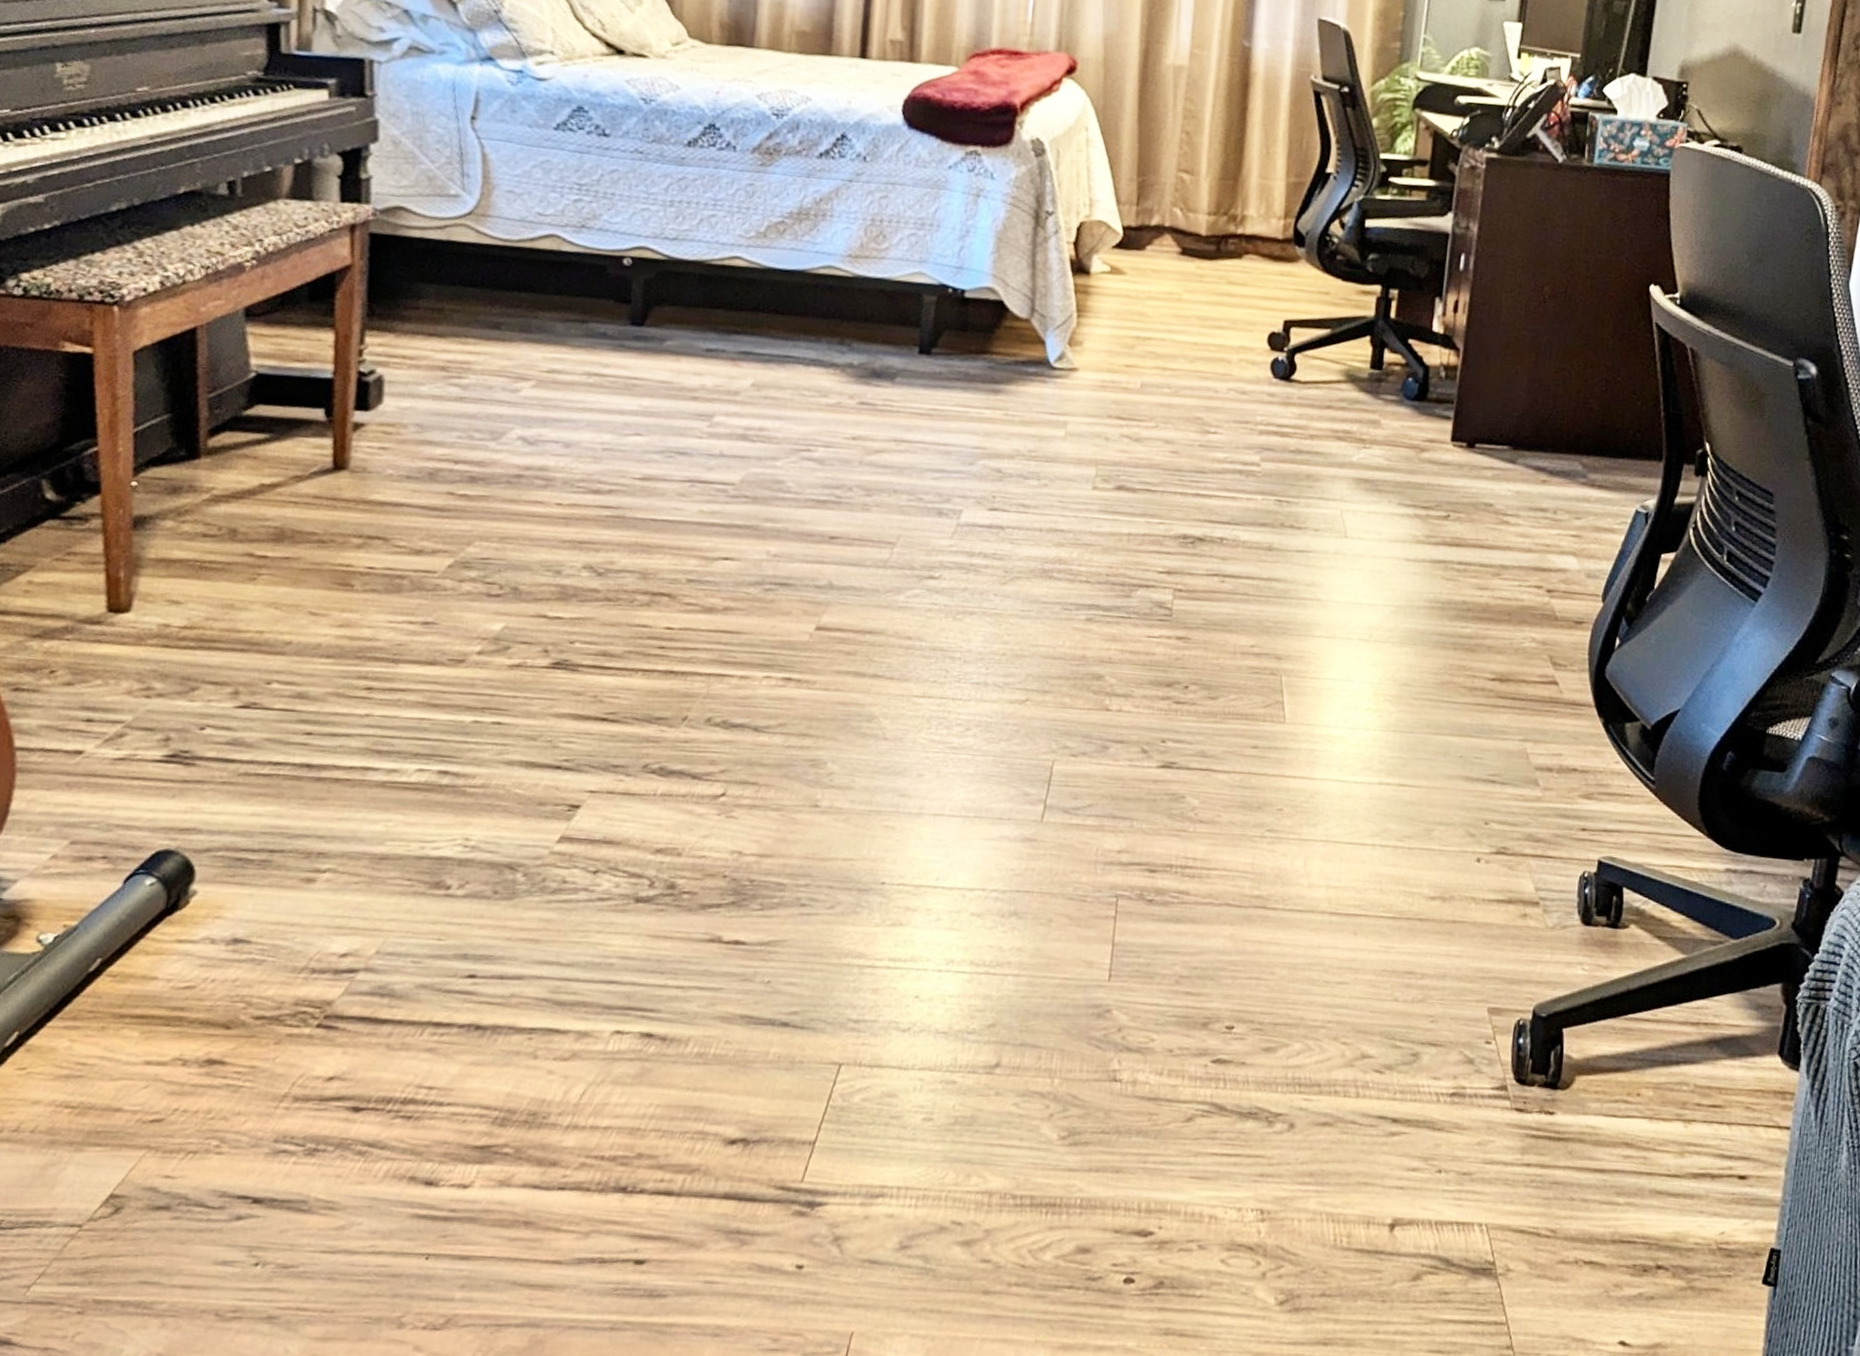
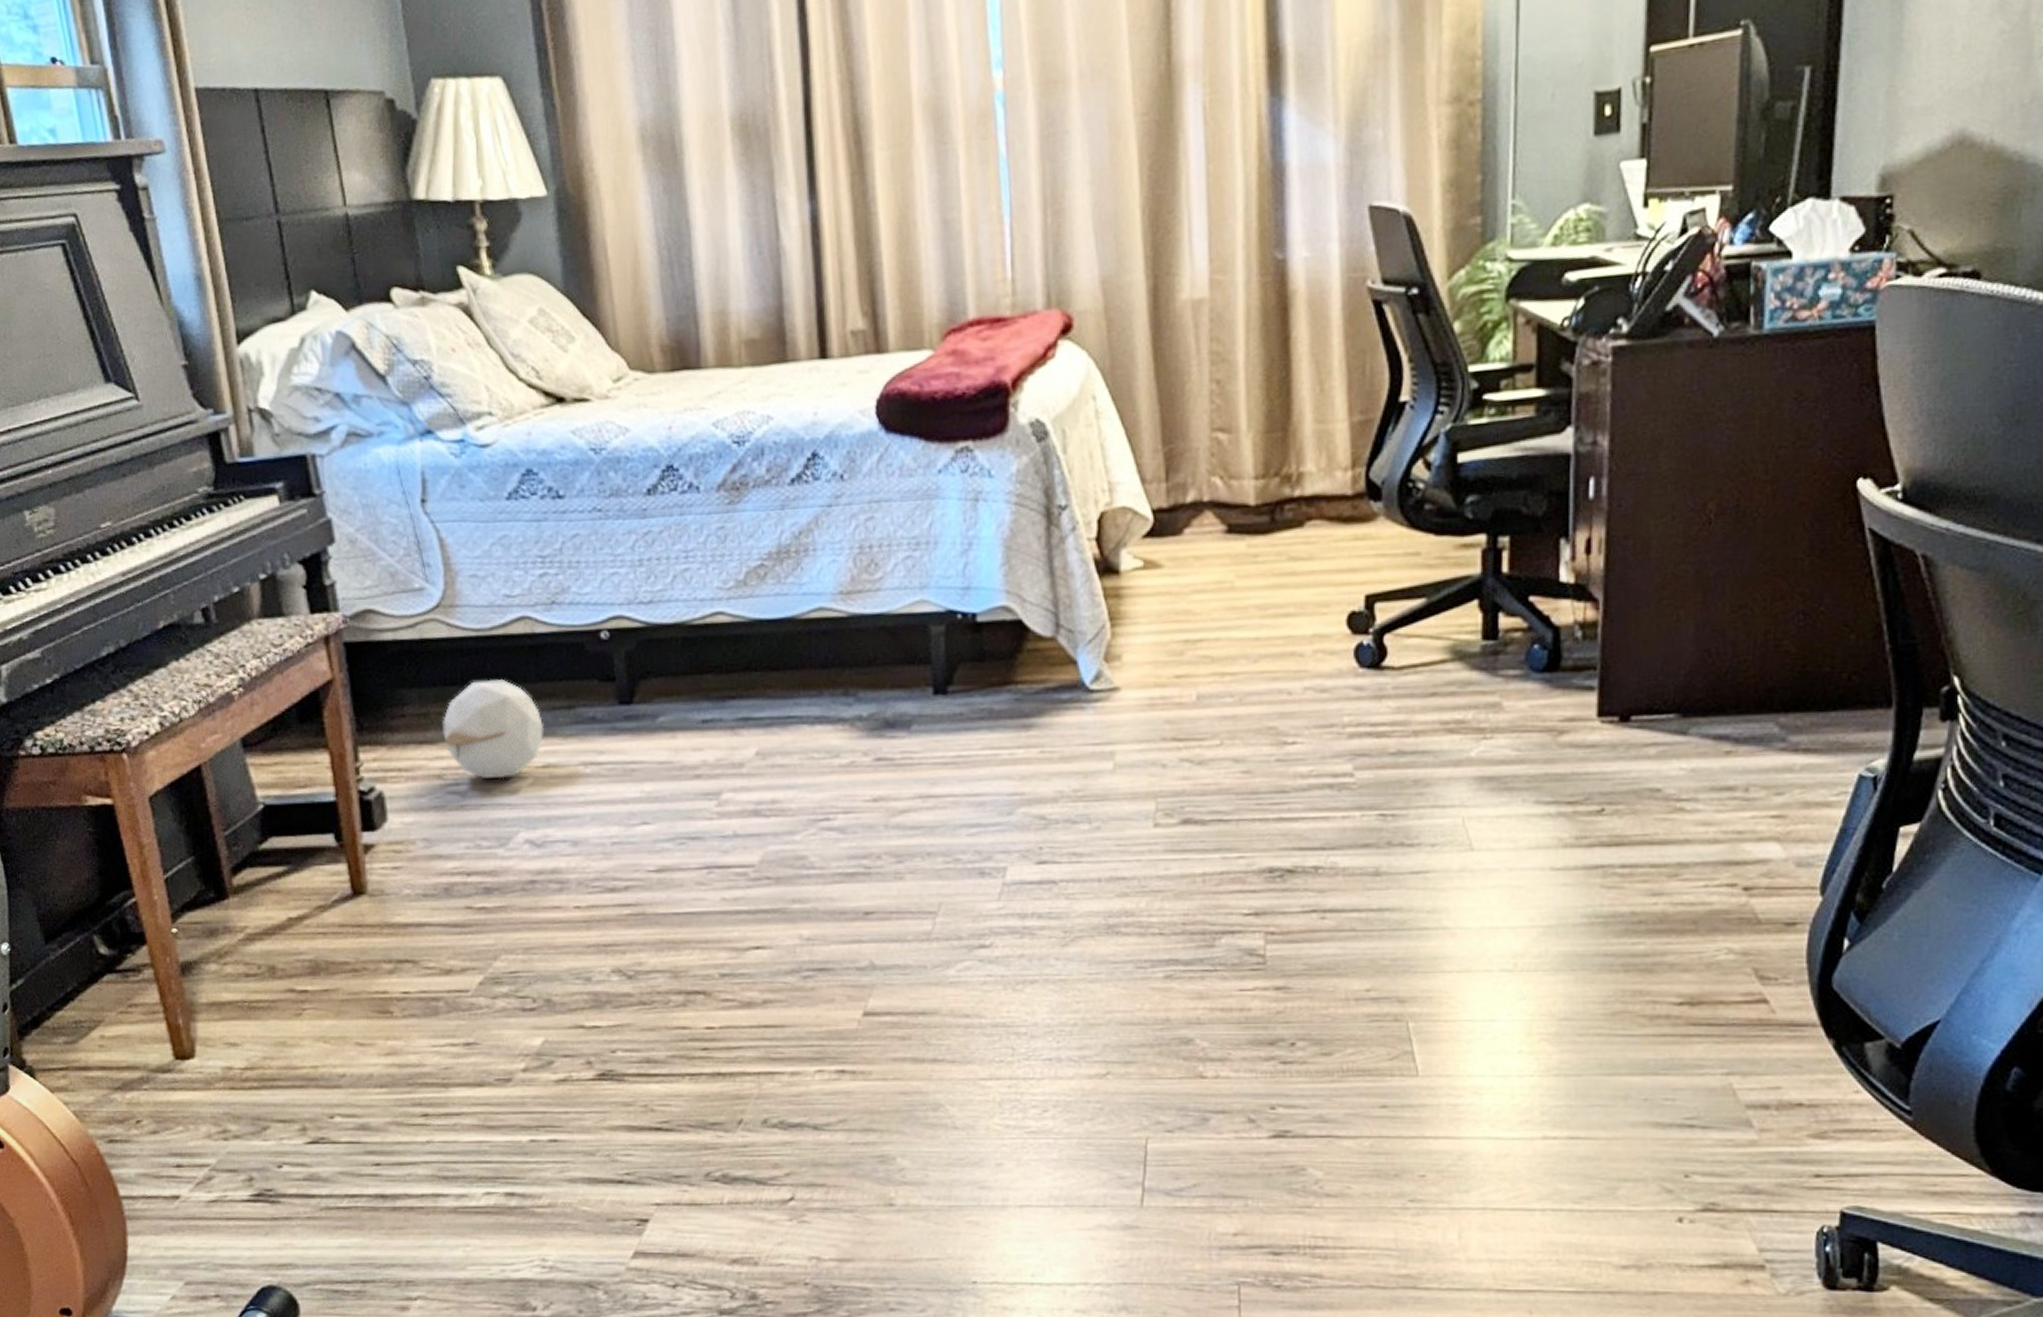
ball: none [454,285,556,378] -> present [443,680,544,779]

